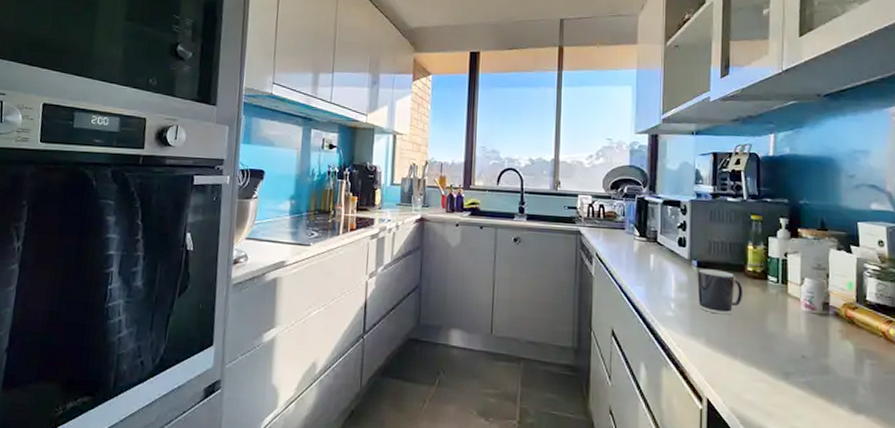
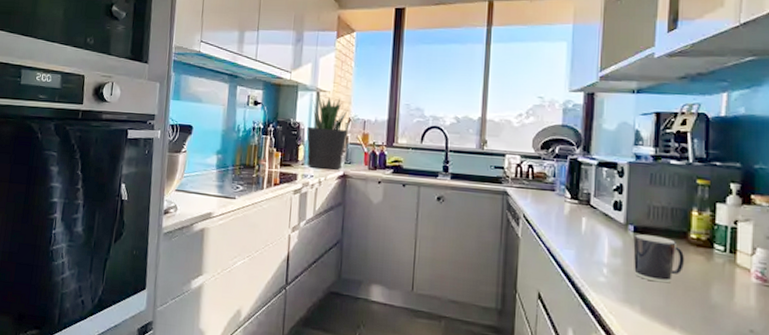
planter: none [383,134,425,214] -> present [307,91,349,171]

